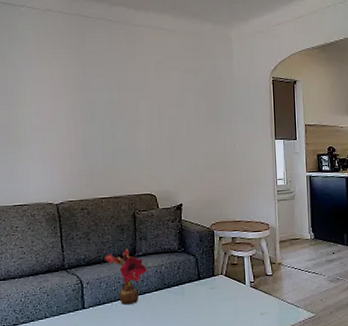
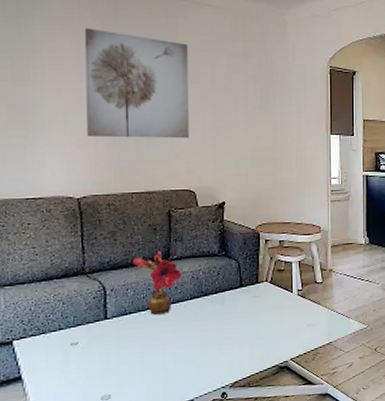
wall art: none [56,55,149,150] -> present [84,28,190,139]

